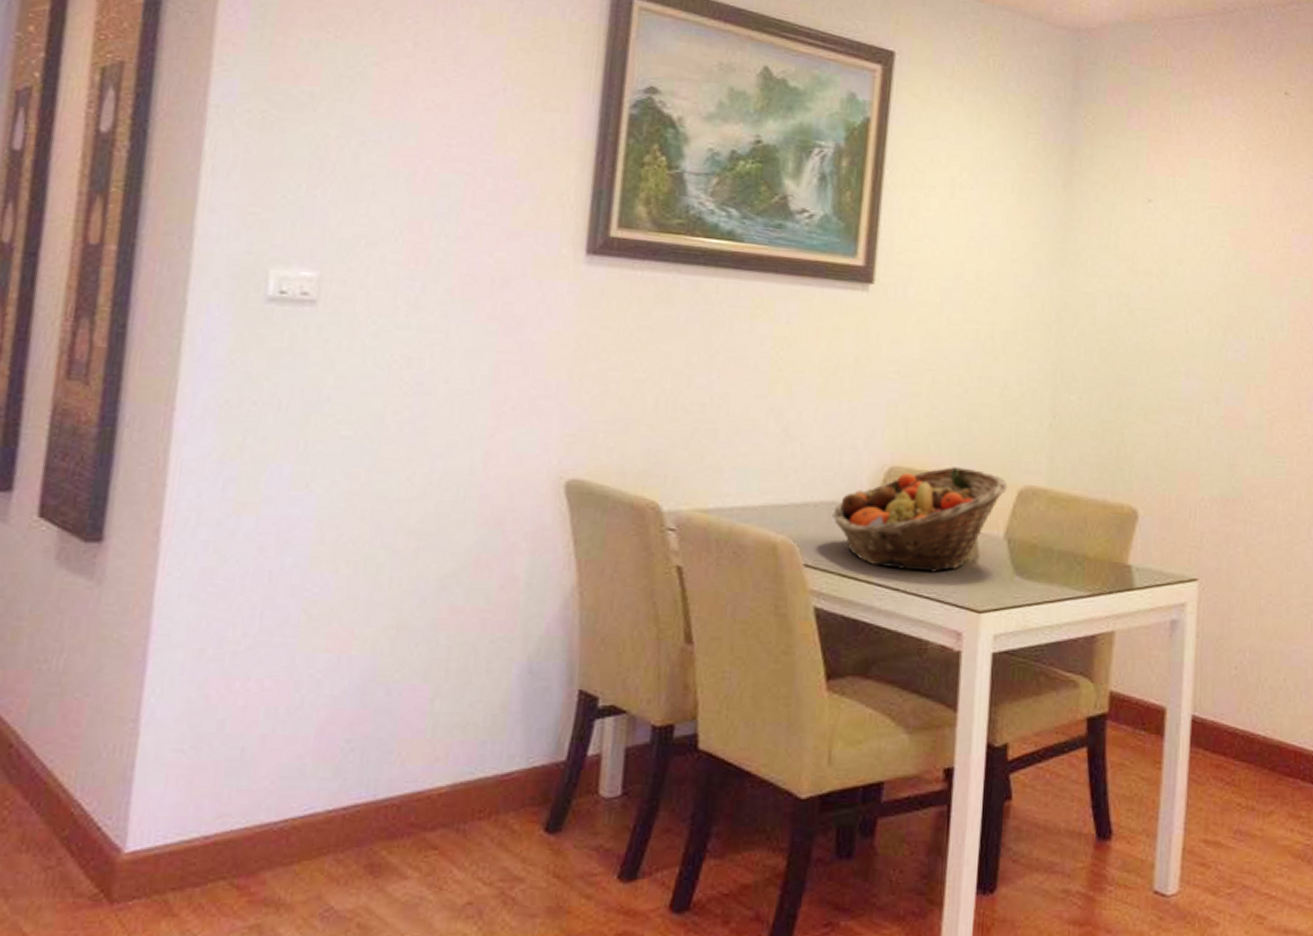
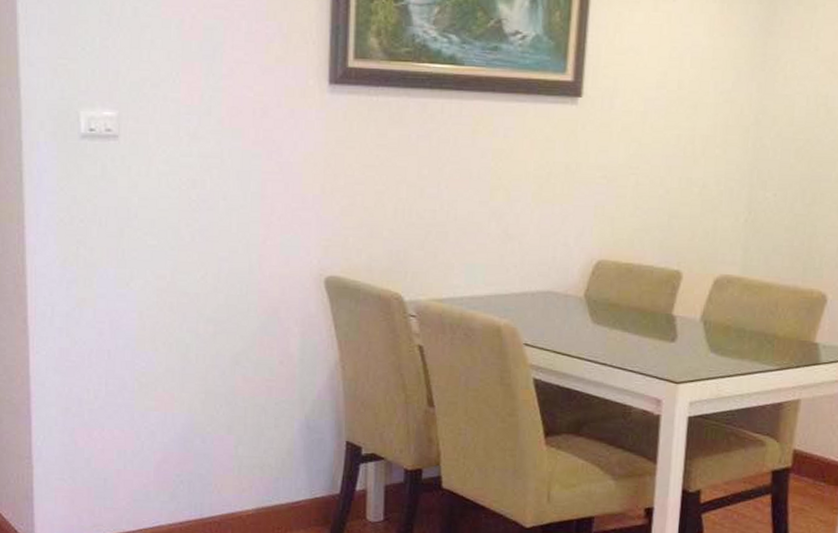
fruit basket: present [832,467,1008,573] -> none [547,259,705,350]

